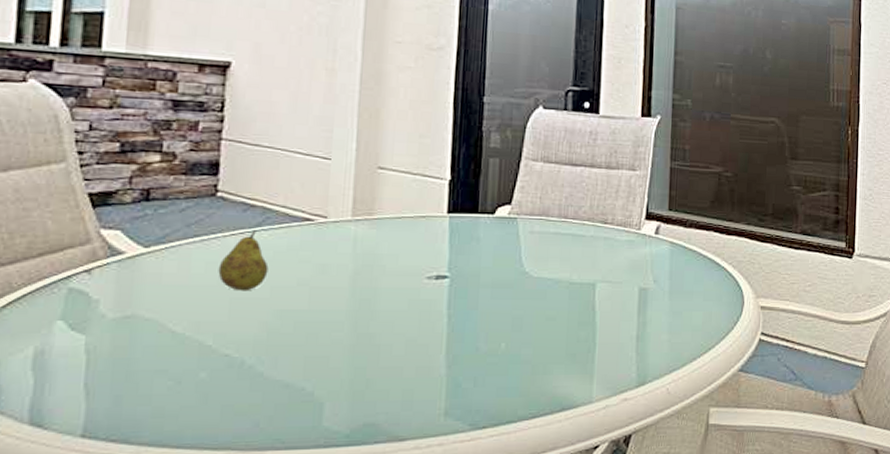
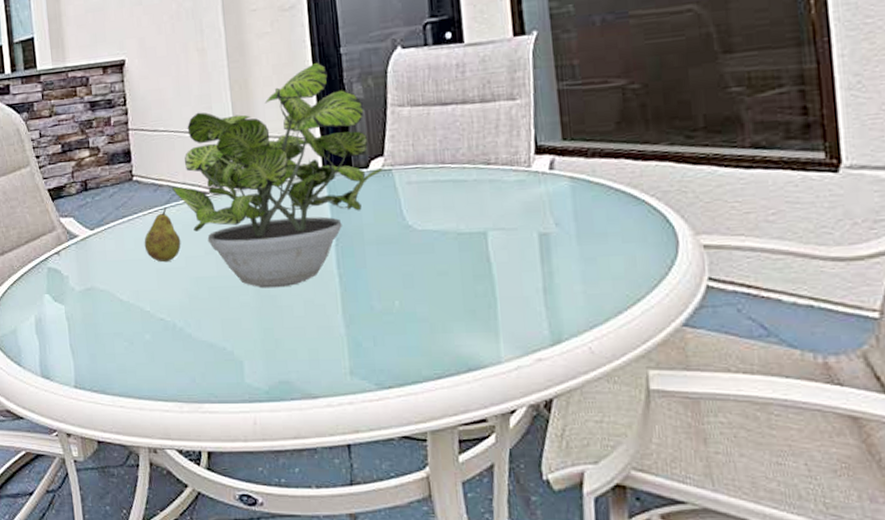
potted plant: none [266,105,509,325] -> present [171,62,384,289]

